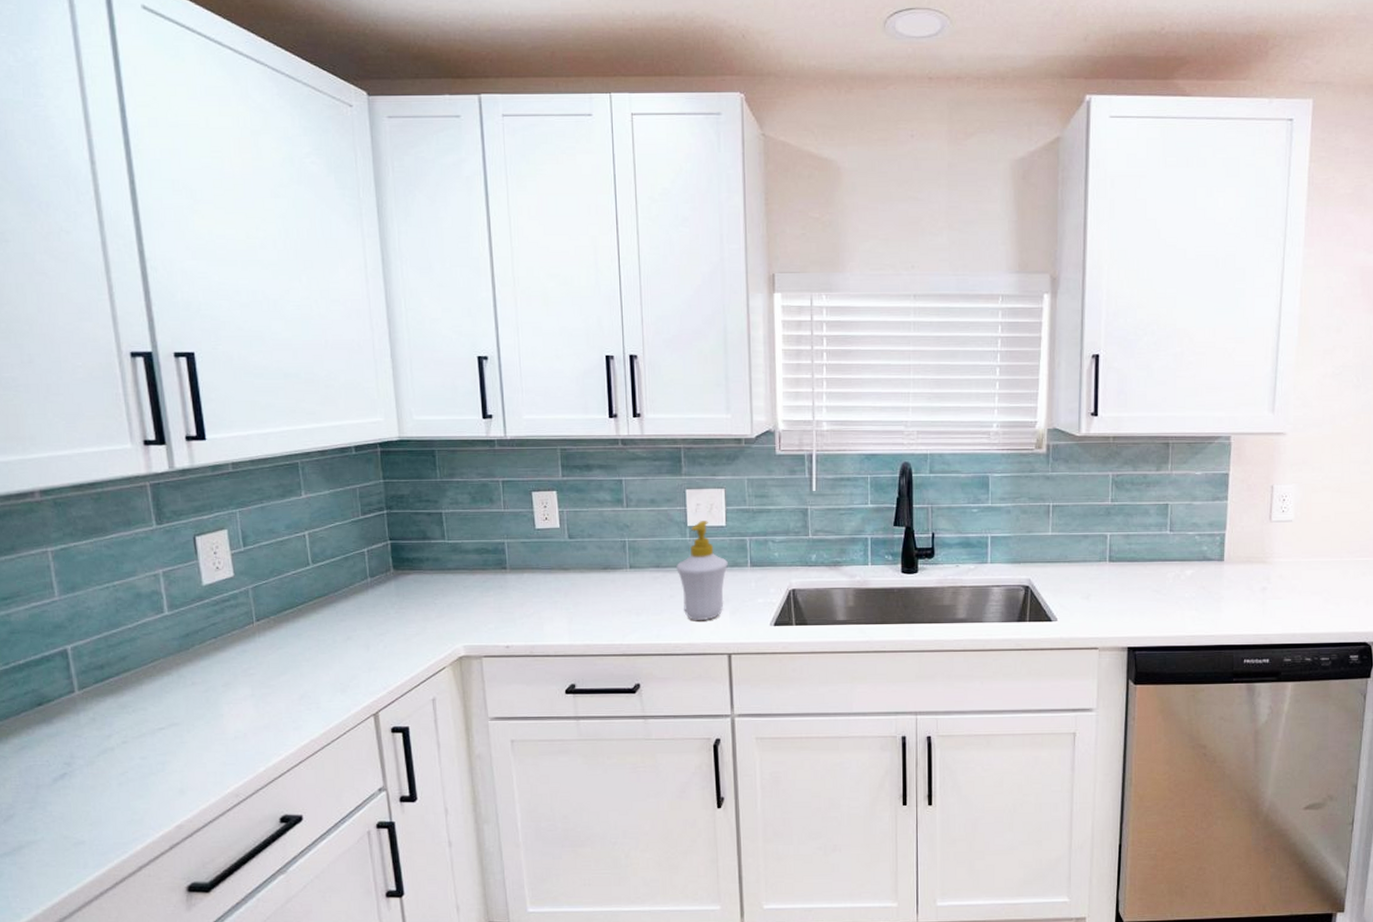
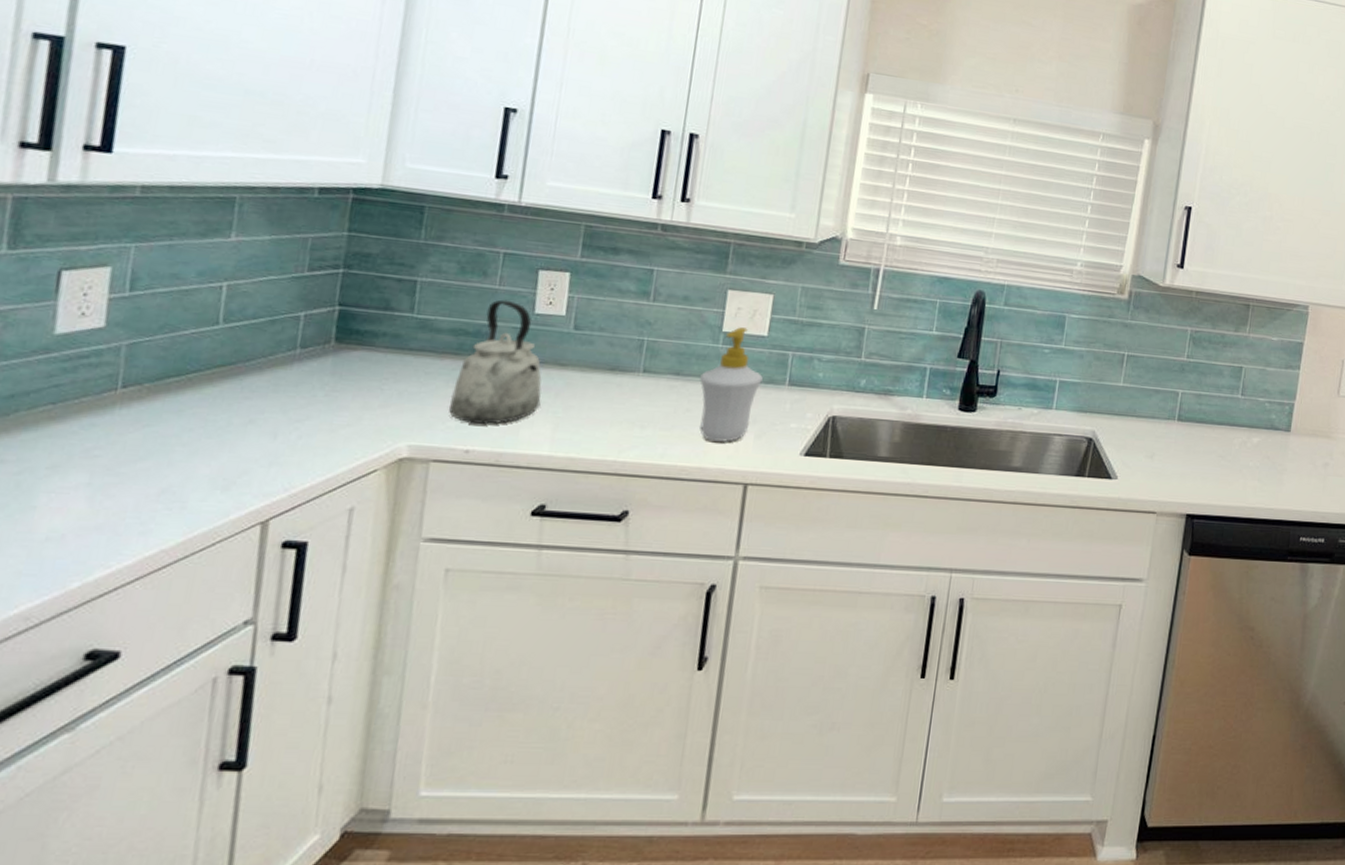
kettle: none [487,520,555,625] -> present [449,299,542,424]

